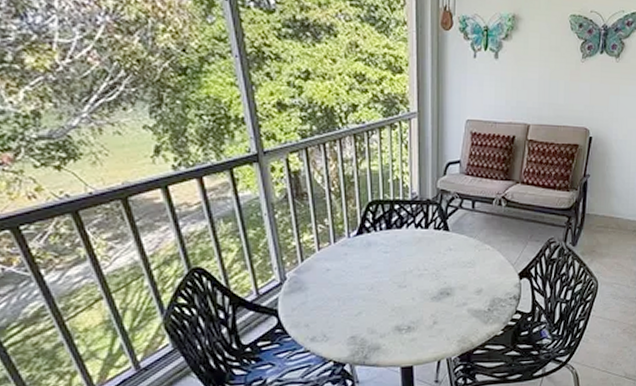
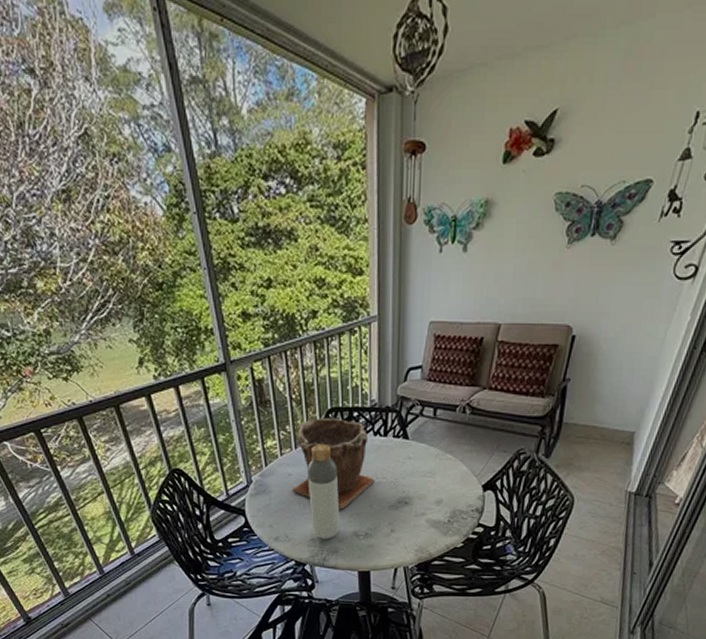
plant pot: none [330,210,417,304] -> present [292,417,375,510]
bottle: none [347,237,381,336] -> present [307,443,340,539]

